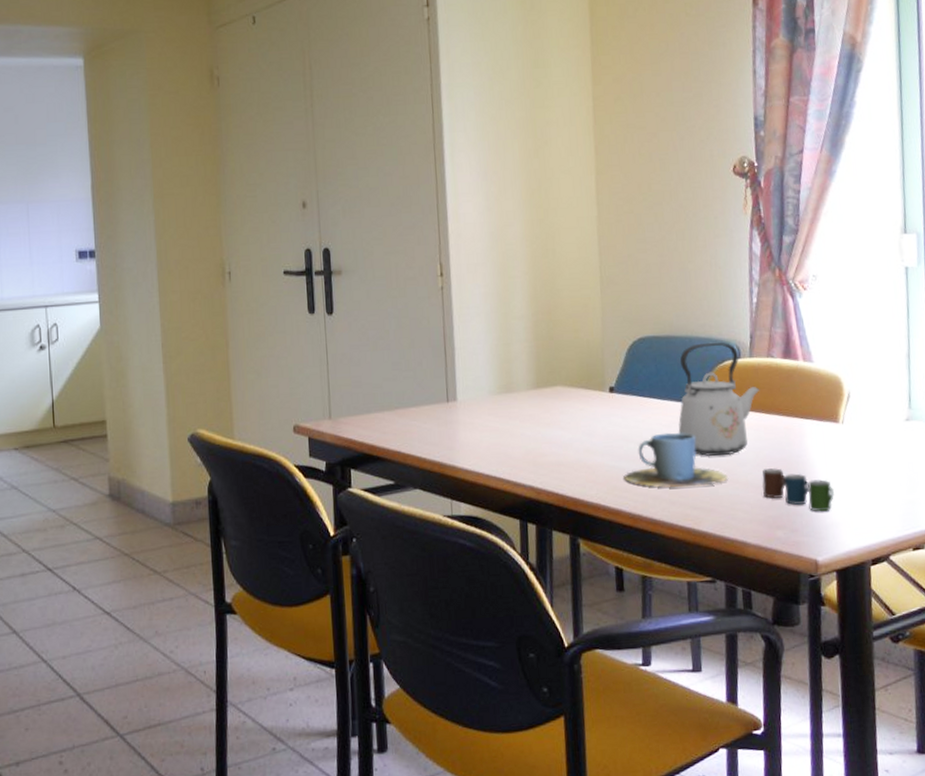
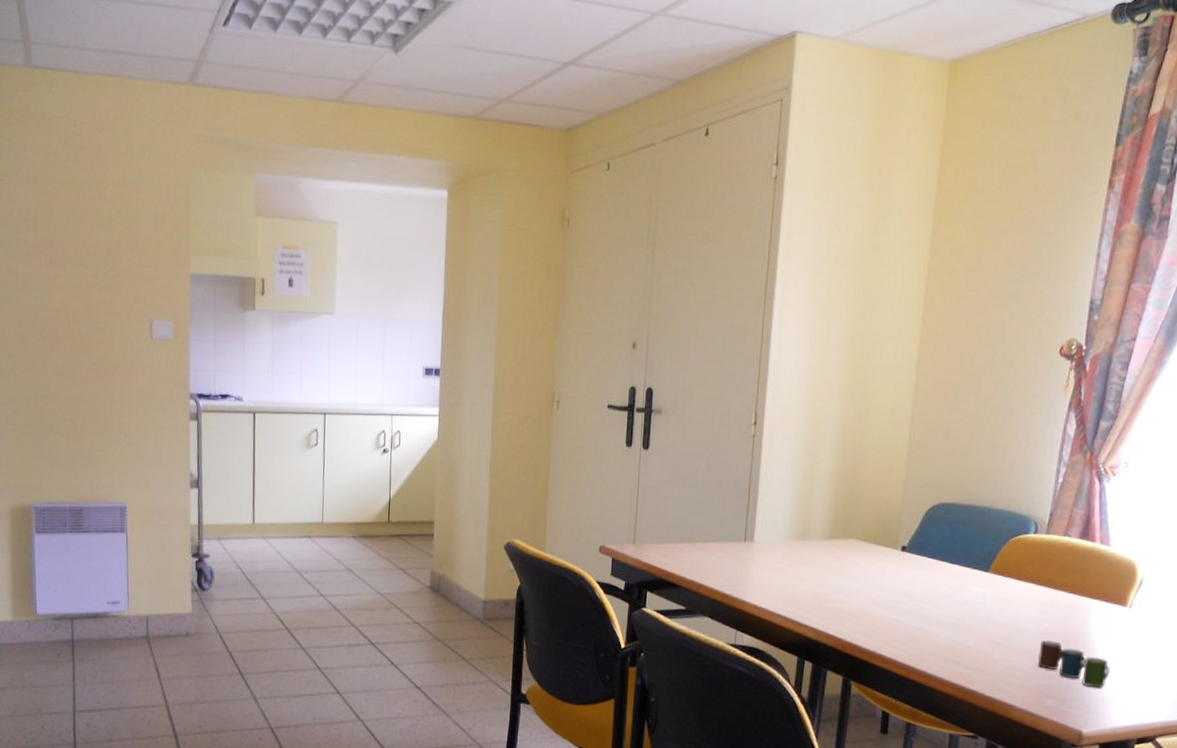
cup: present [623,432,728,488] -> none [903,595,1006,649]
kettle: present [678,342,760,457] -> none [963,515,1051,624]

